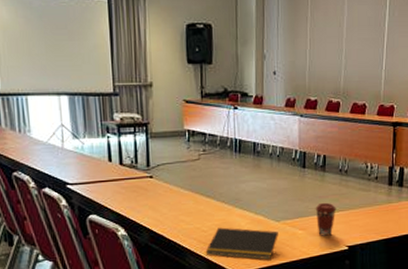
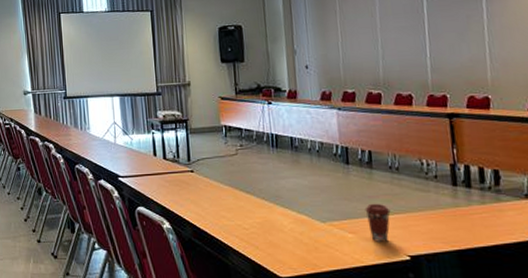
notepad: present [205,227,278,260] -> none [248,226,326,265]

